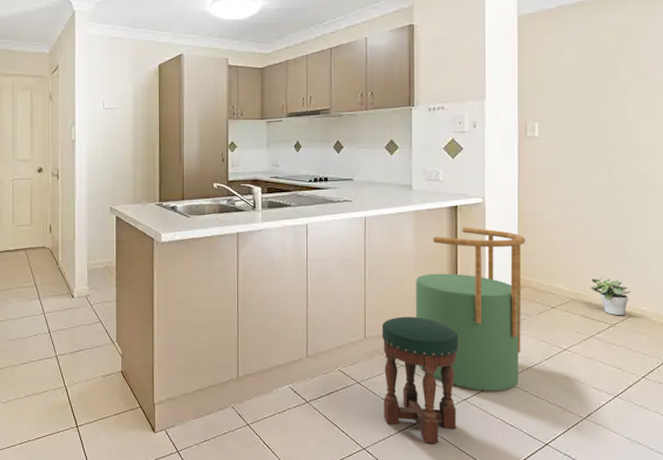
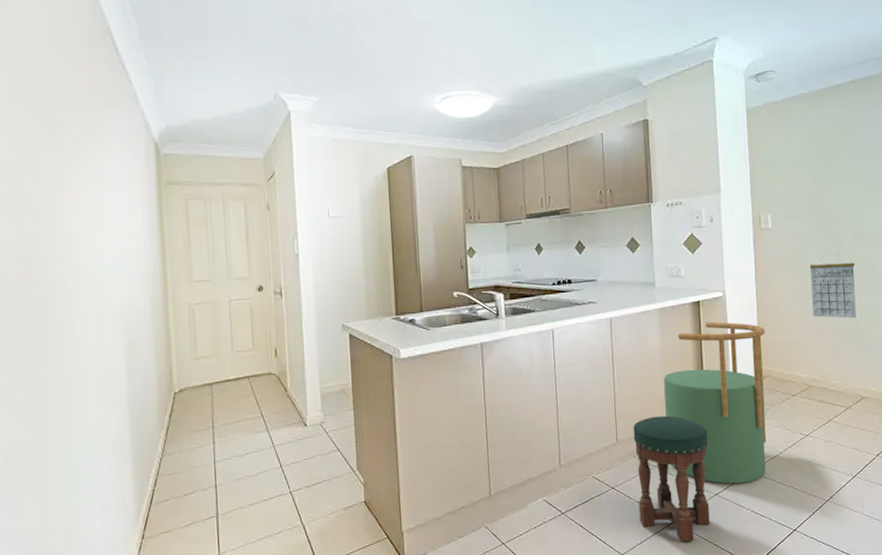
calendar: none [577,163,628,234] -> present [809,251,856,319]
potted plant: present [590,276,632,315] -> none [826,361,863,398]

